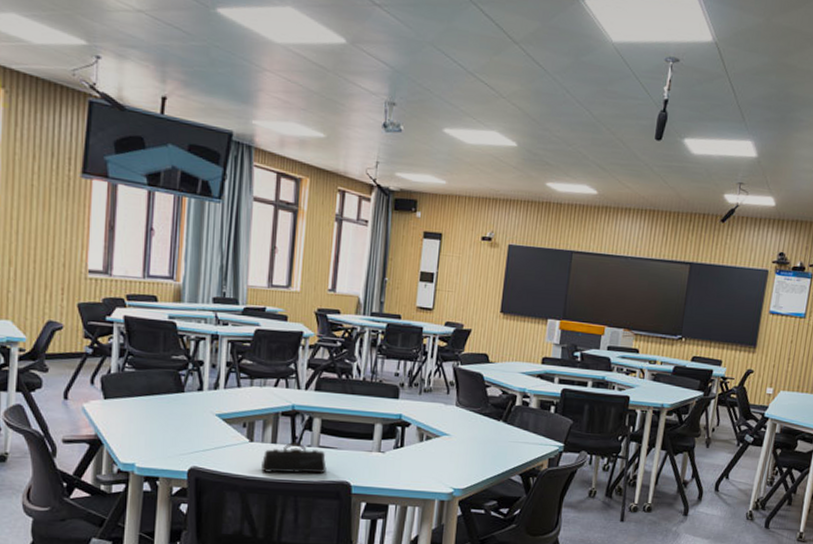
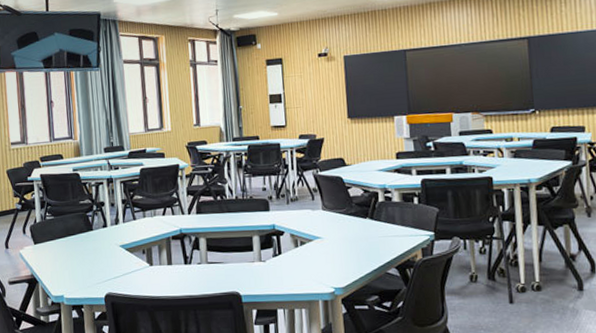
pencil case: present [261,442,327,474] -> none [162,261,218,291]

